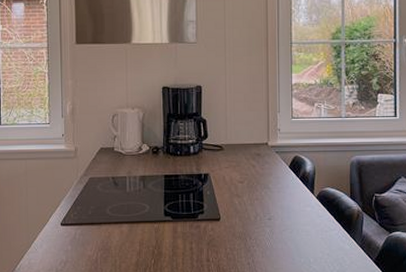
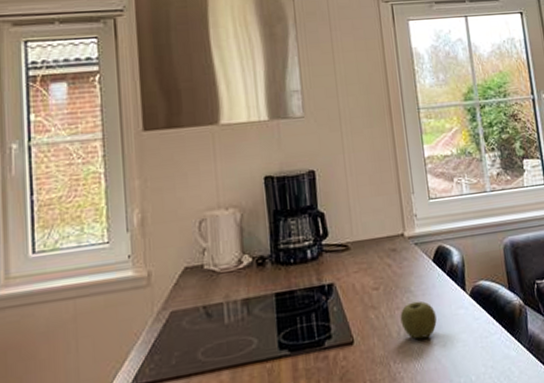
apple: none [258,196,287,224] -> present [400,301,437,340]

